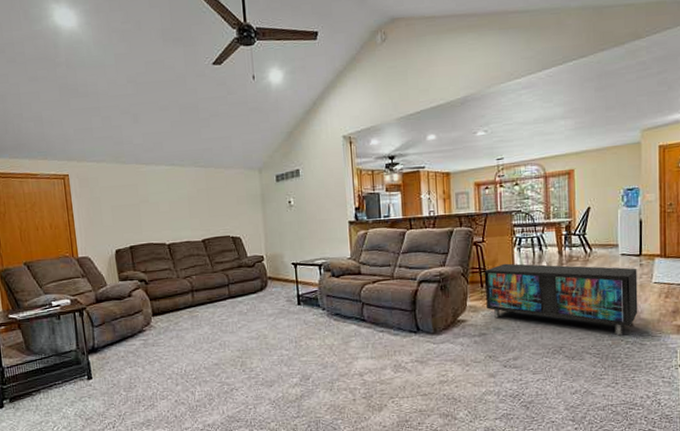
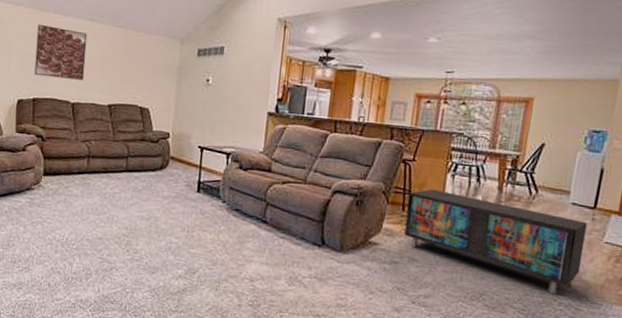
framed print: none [122,176,175,225] -> present [34,24,88,80]

